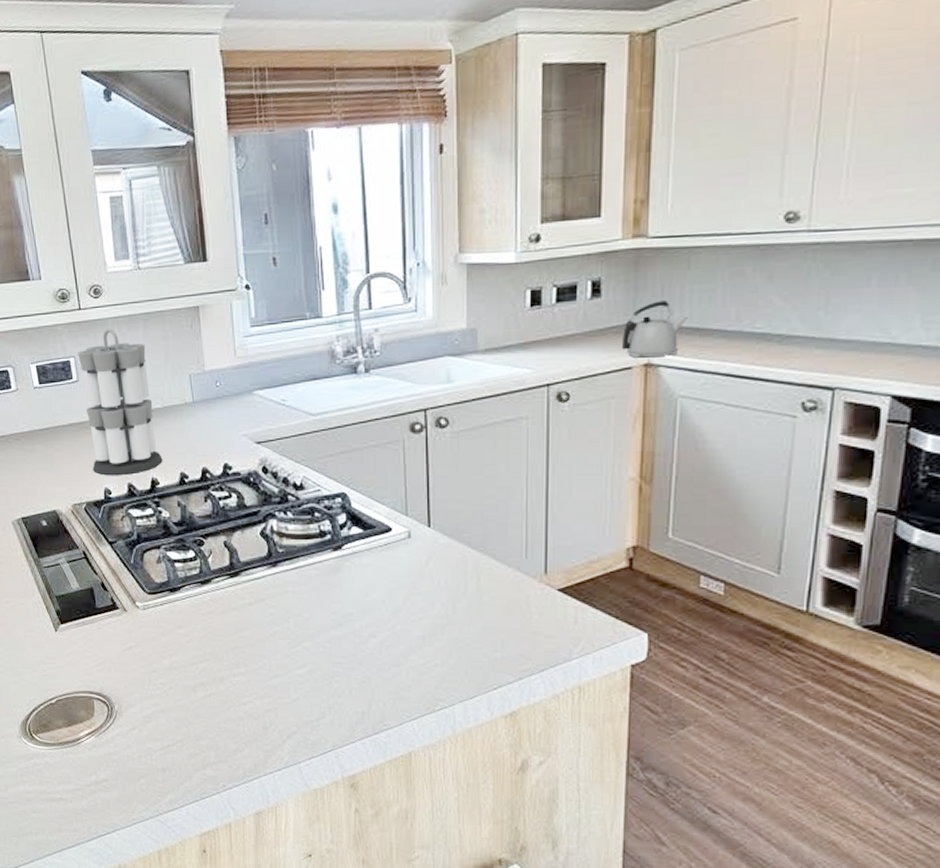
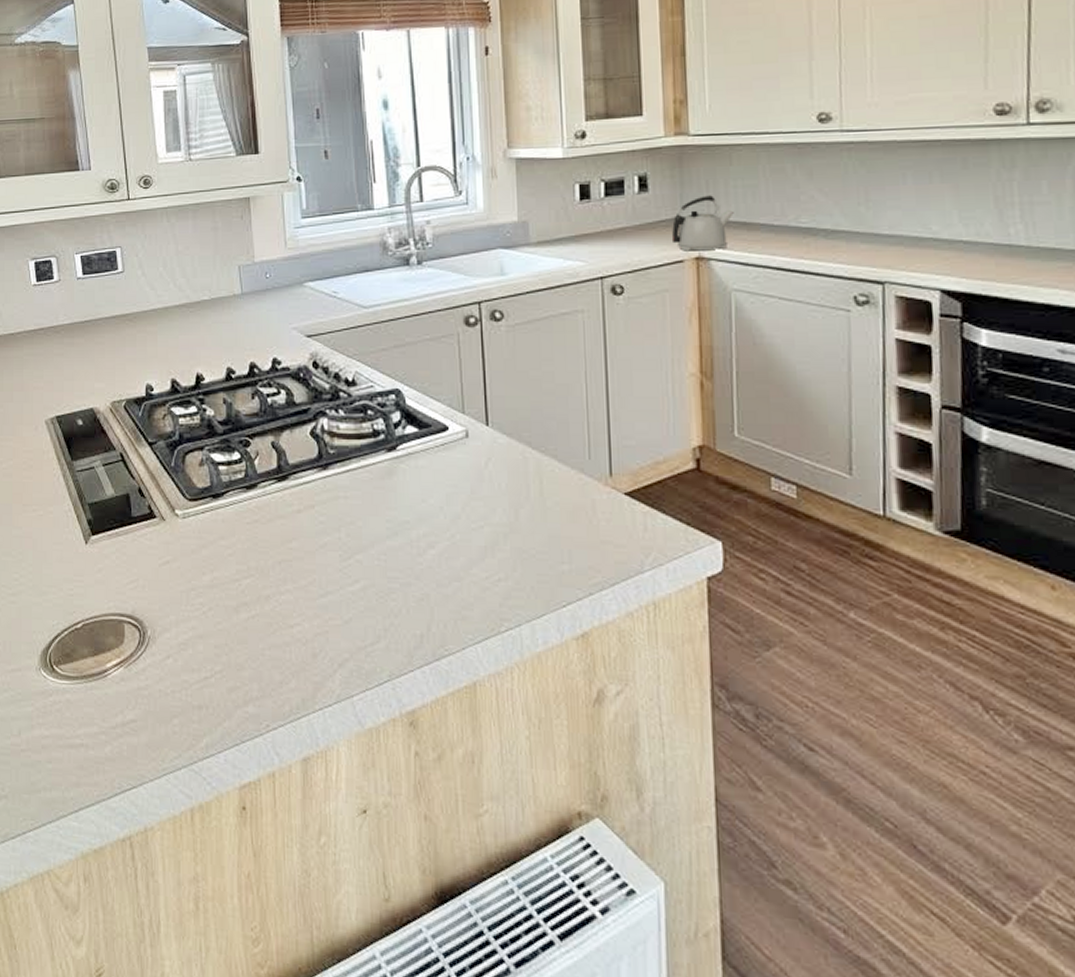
spice rack: present [78,328,163,475] -> none [124,219,209,370]

